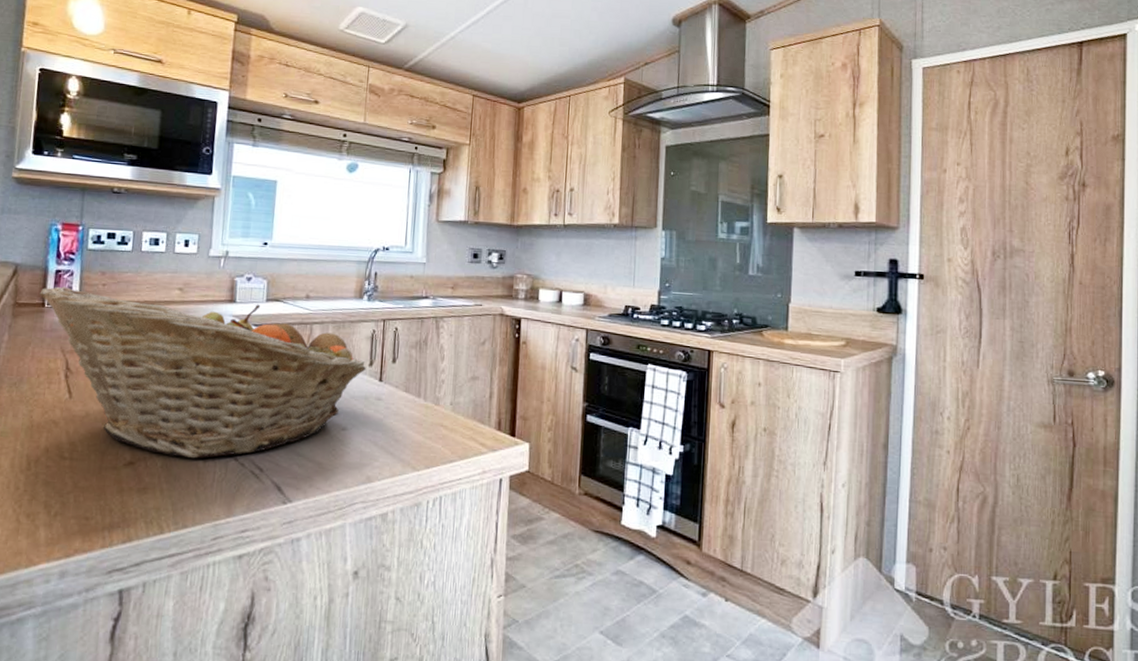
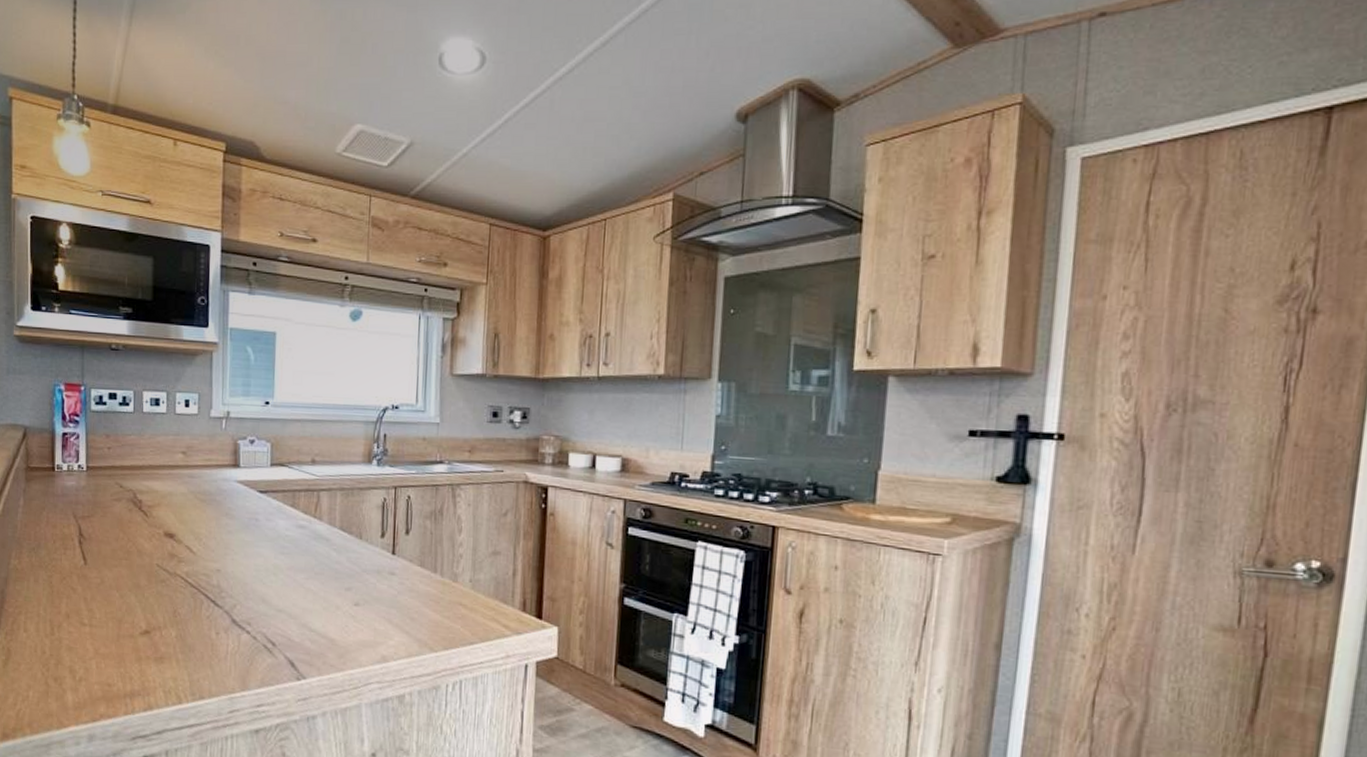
fruit basket: present [39,286,366,459] -> none [49,450,378,630]

